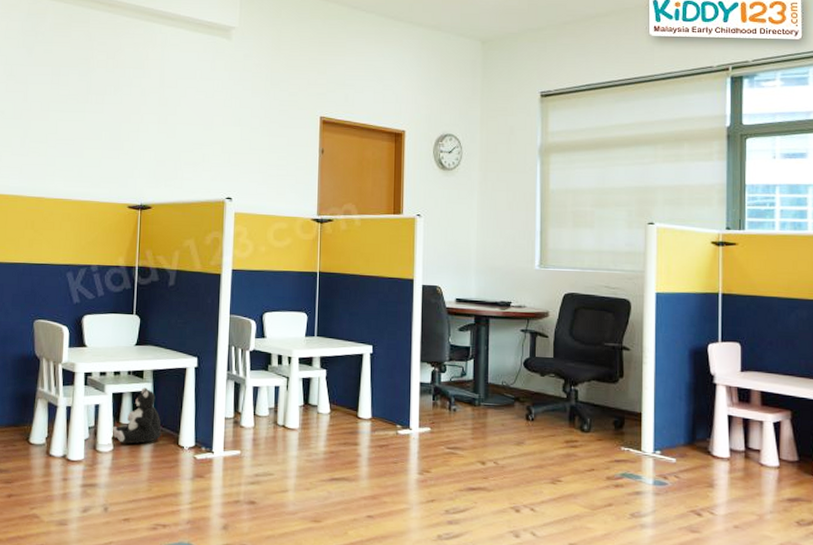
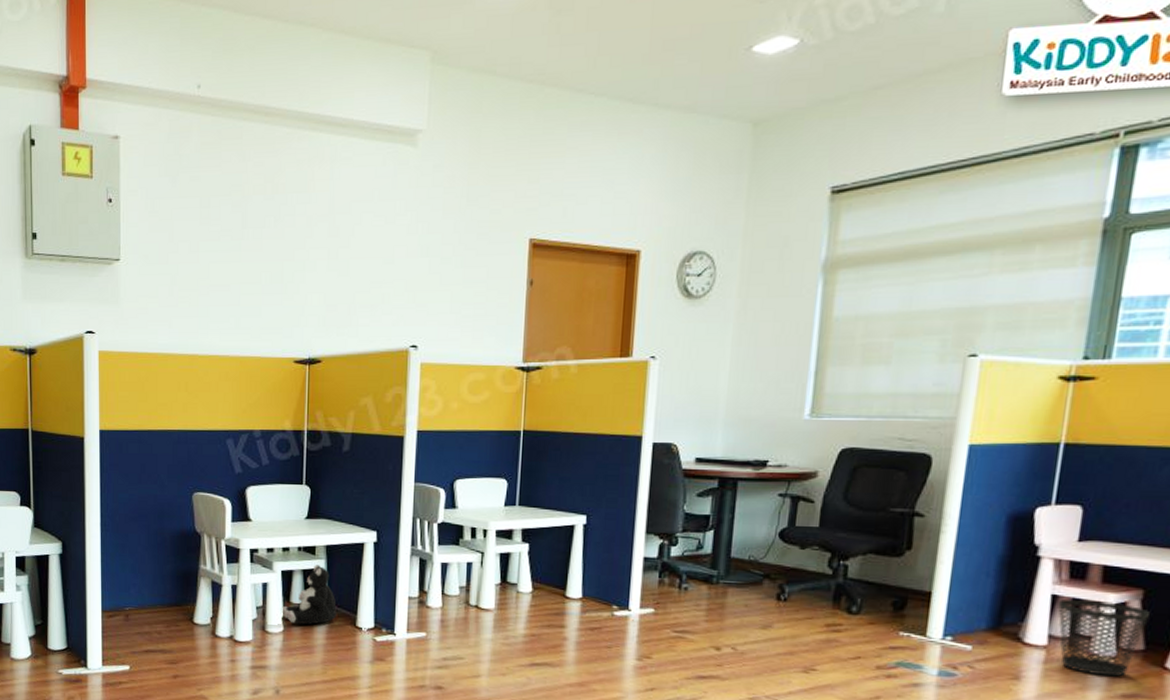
wastebasket: none [734,418,799,484] -> present [1058,598,1151,677]

